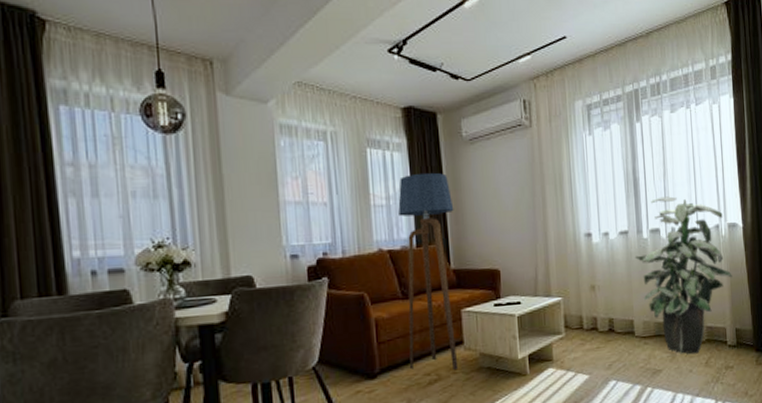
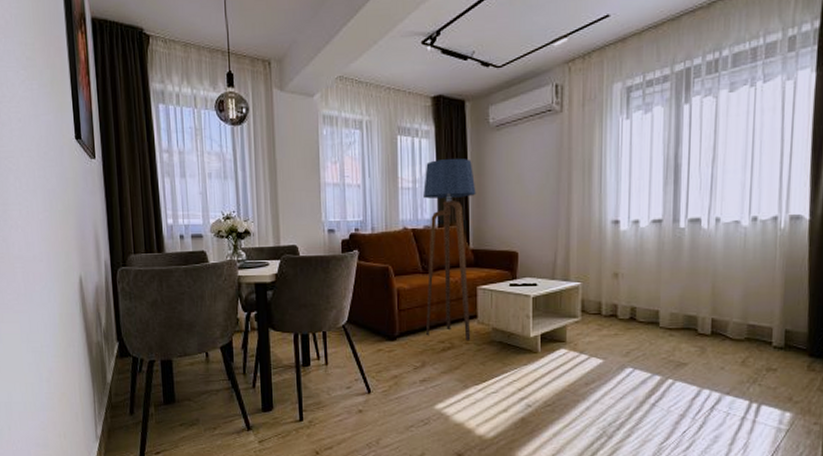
indoor plant: present [634,196,732,354] -> none [667,184,788,352]

